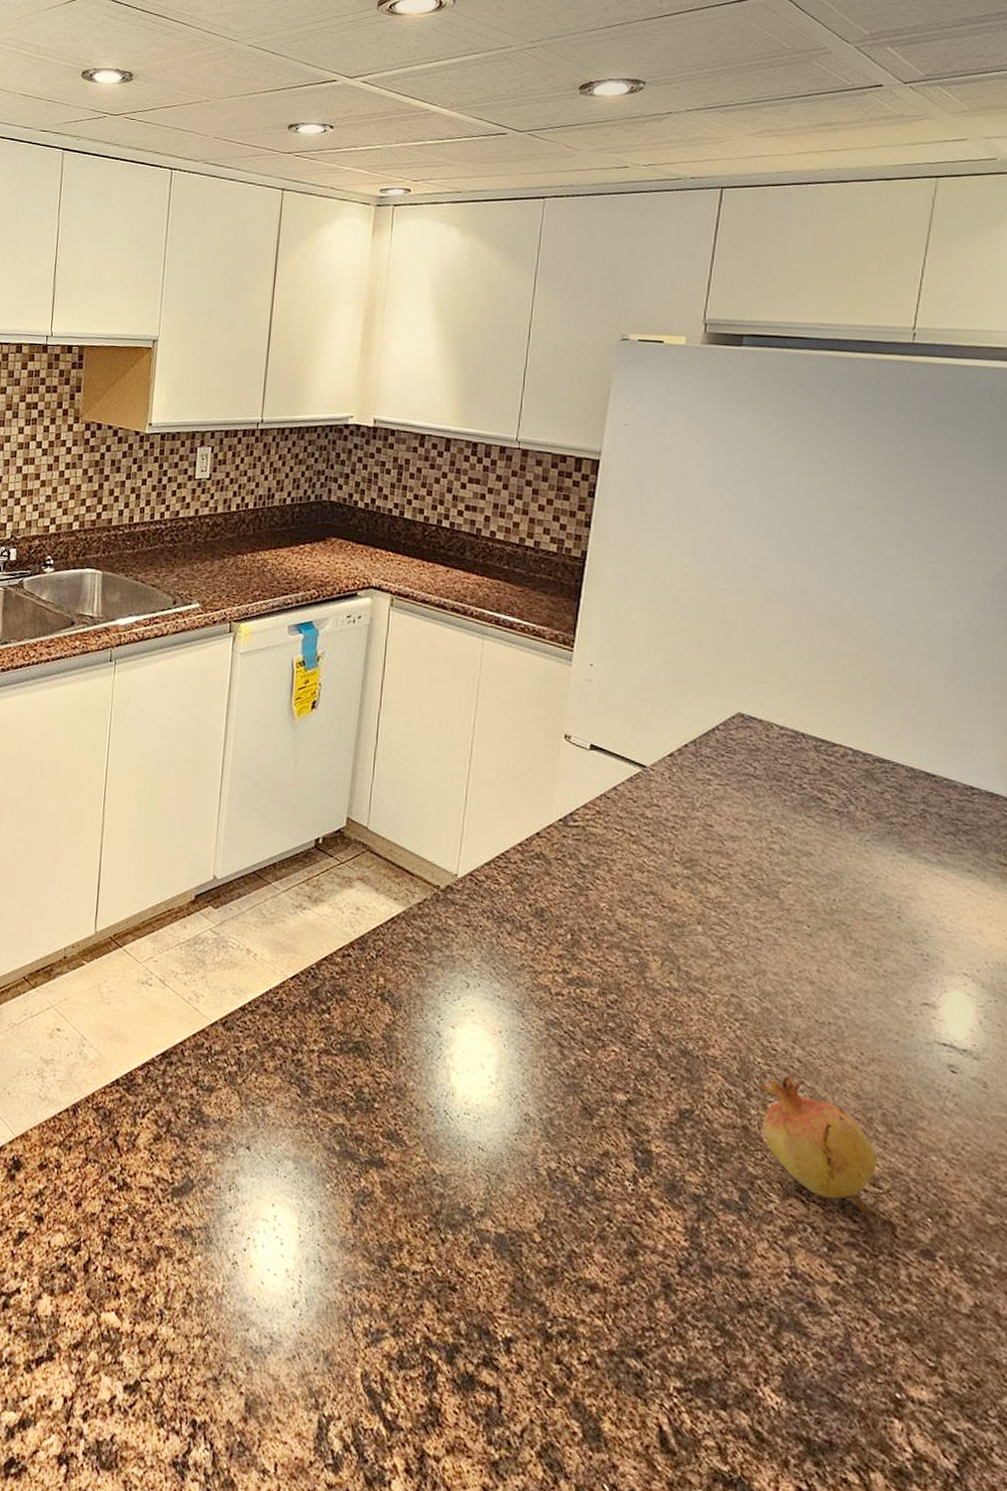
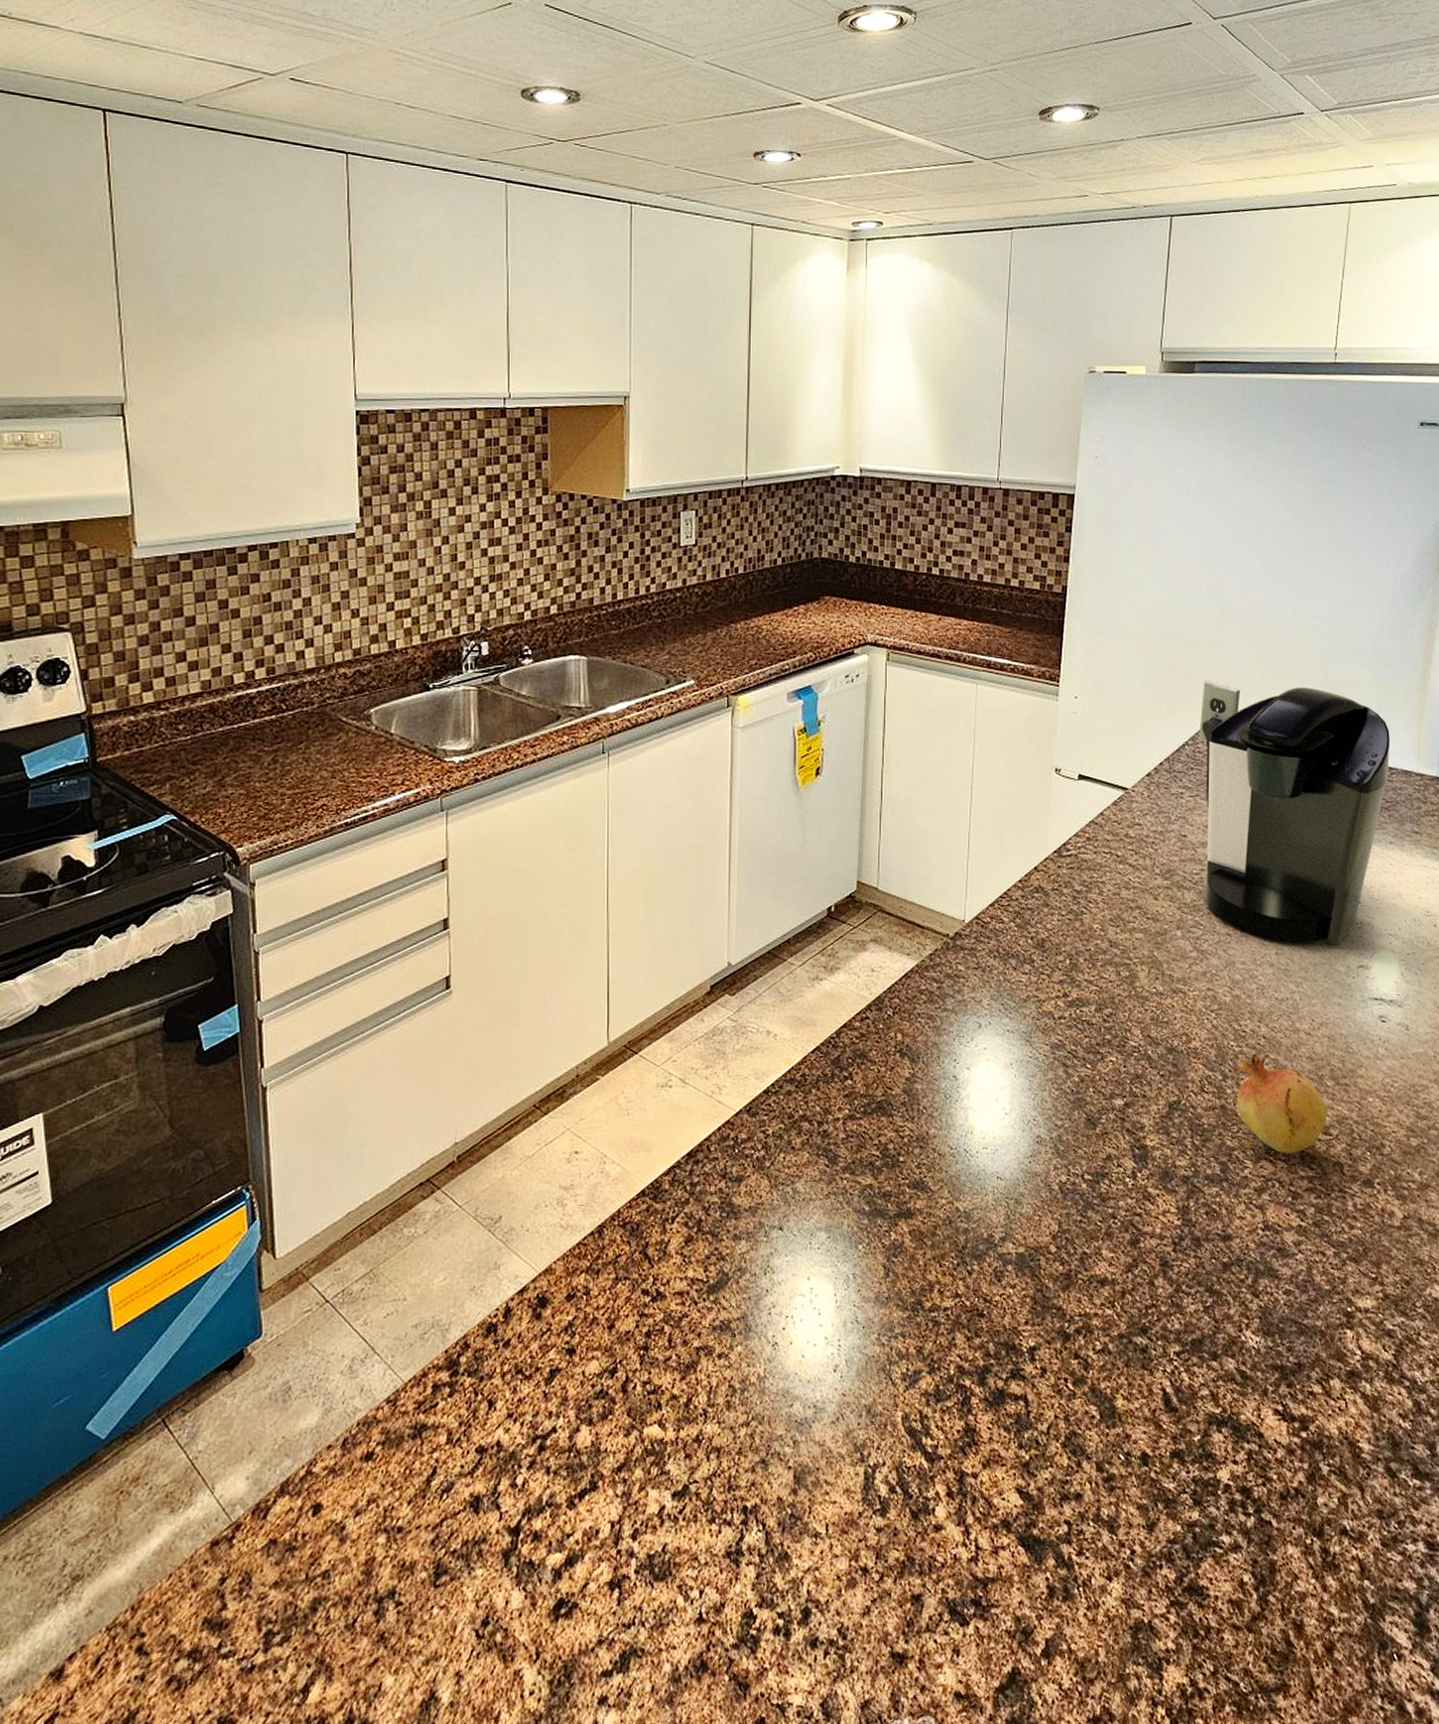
coffee maker: none [731,663,971,974] -> present [1198,680,1390,945]

